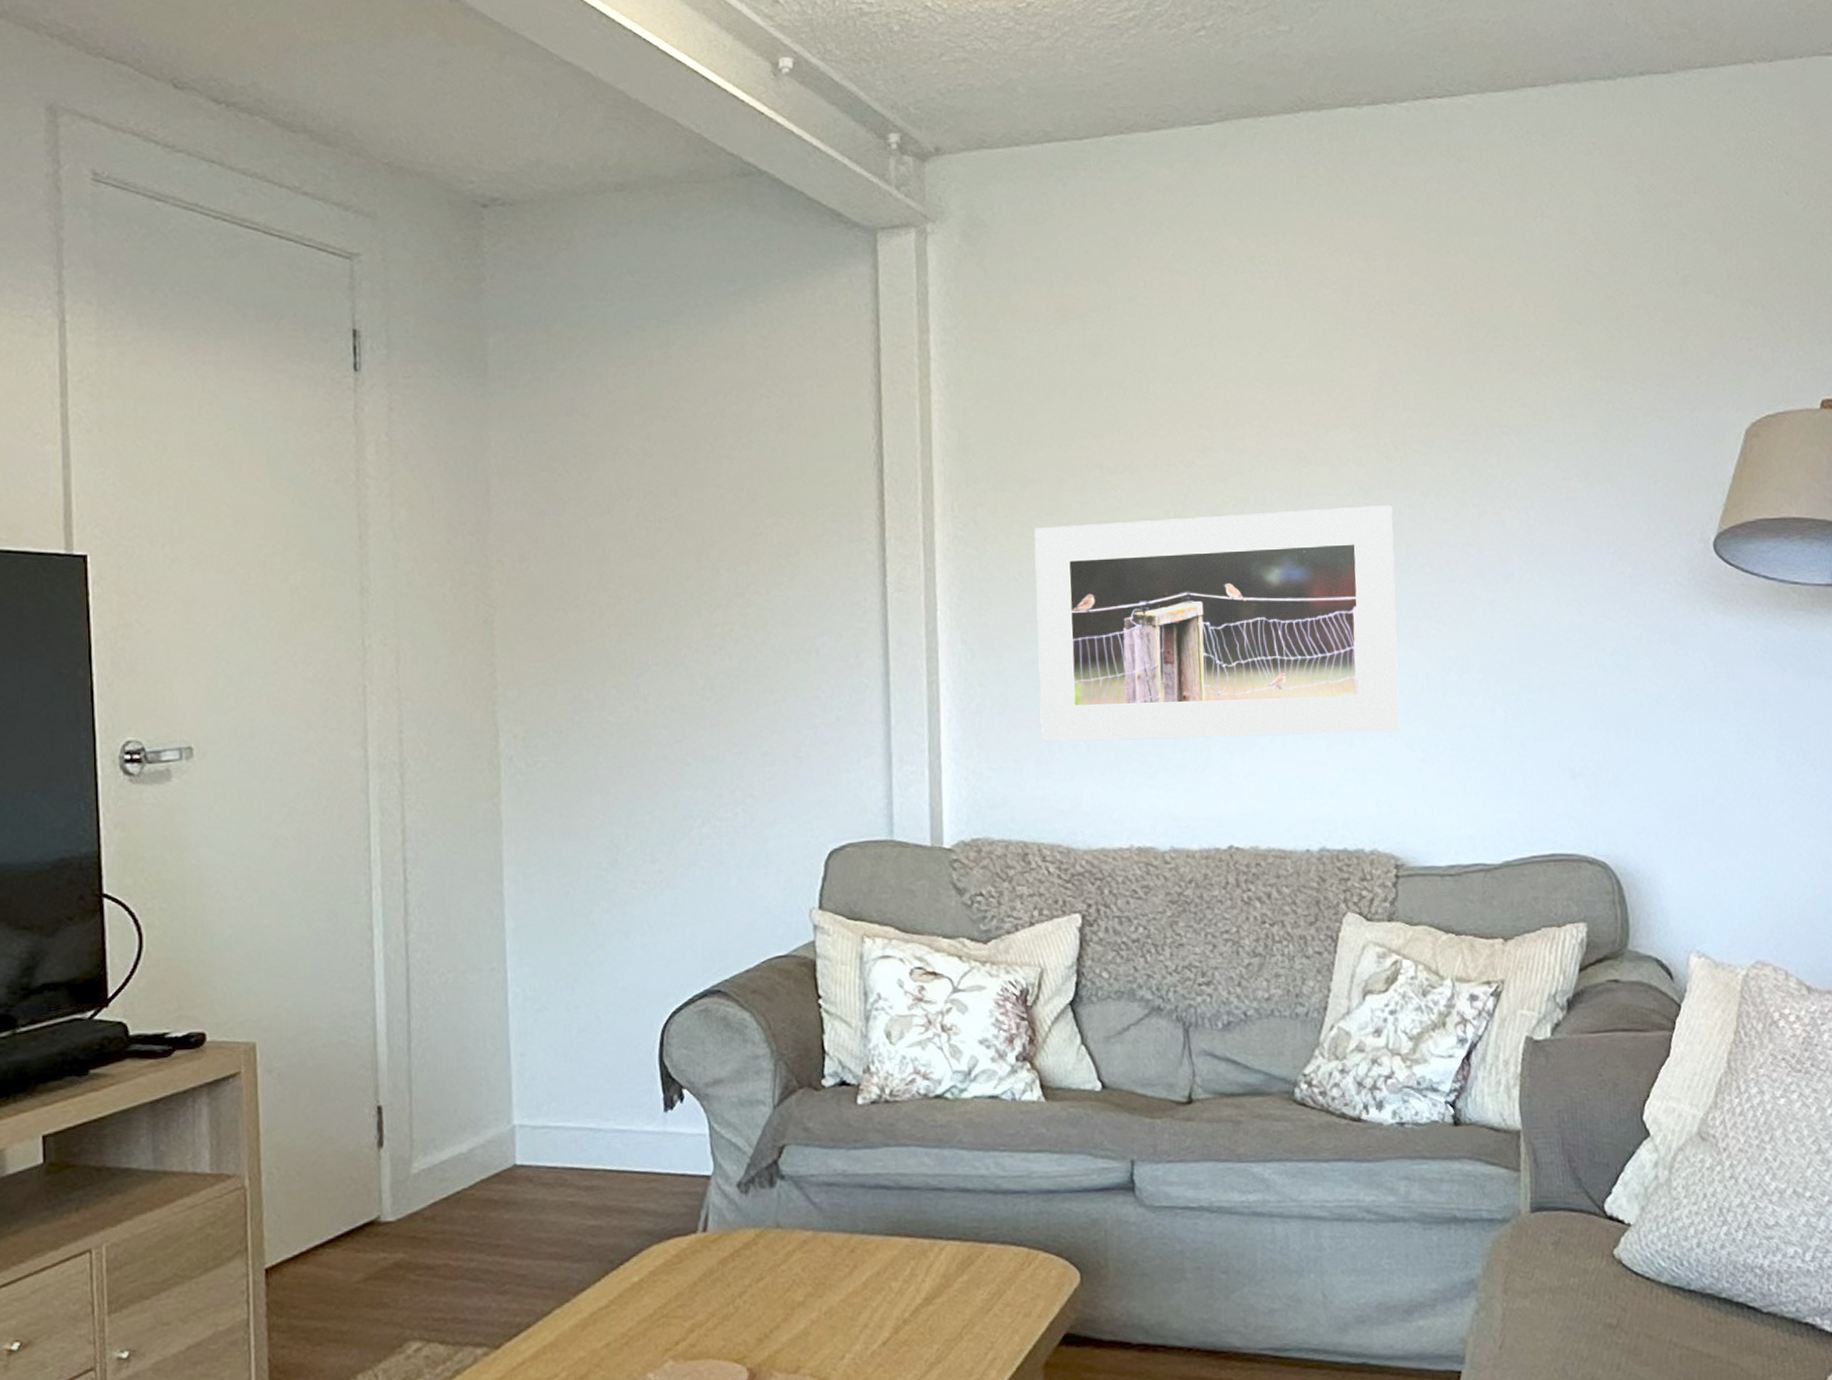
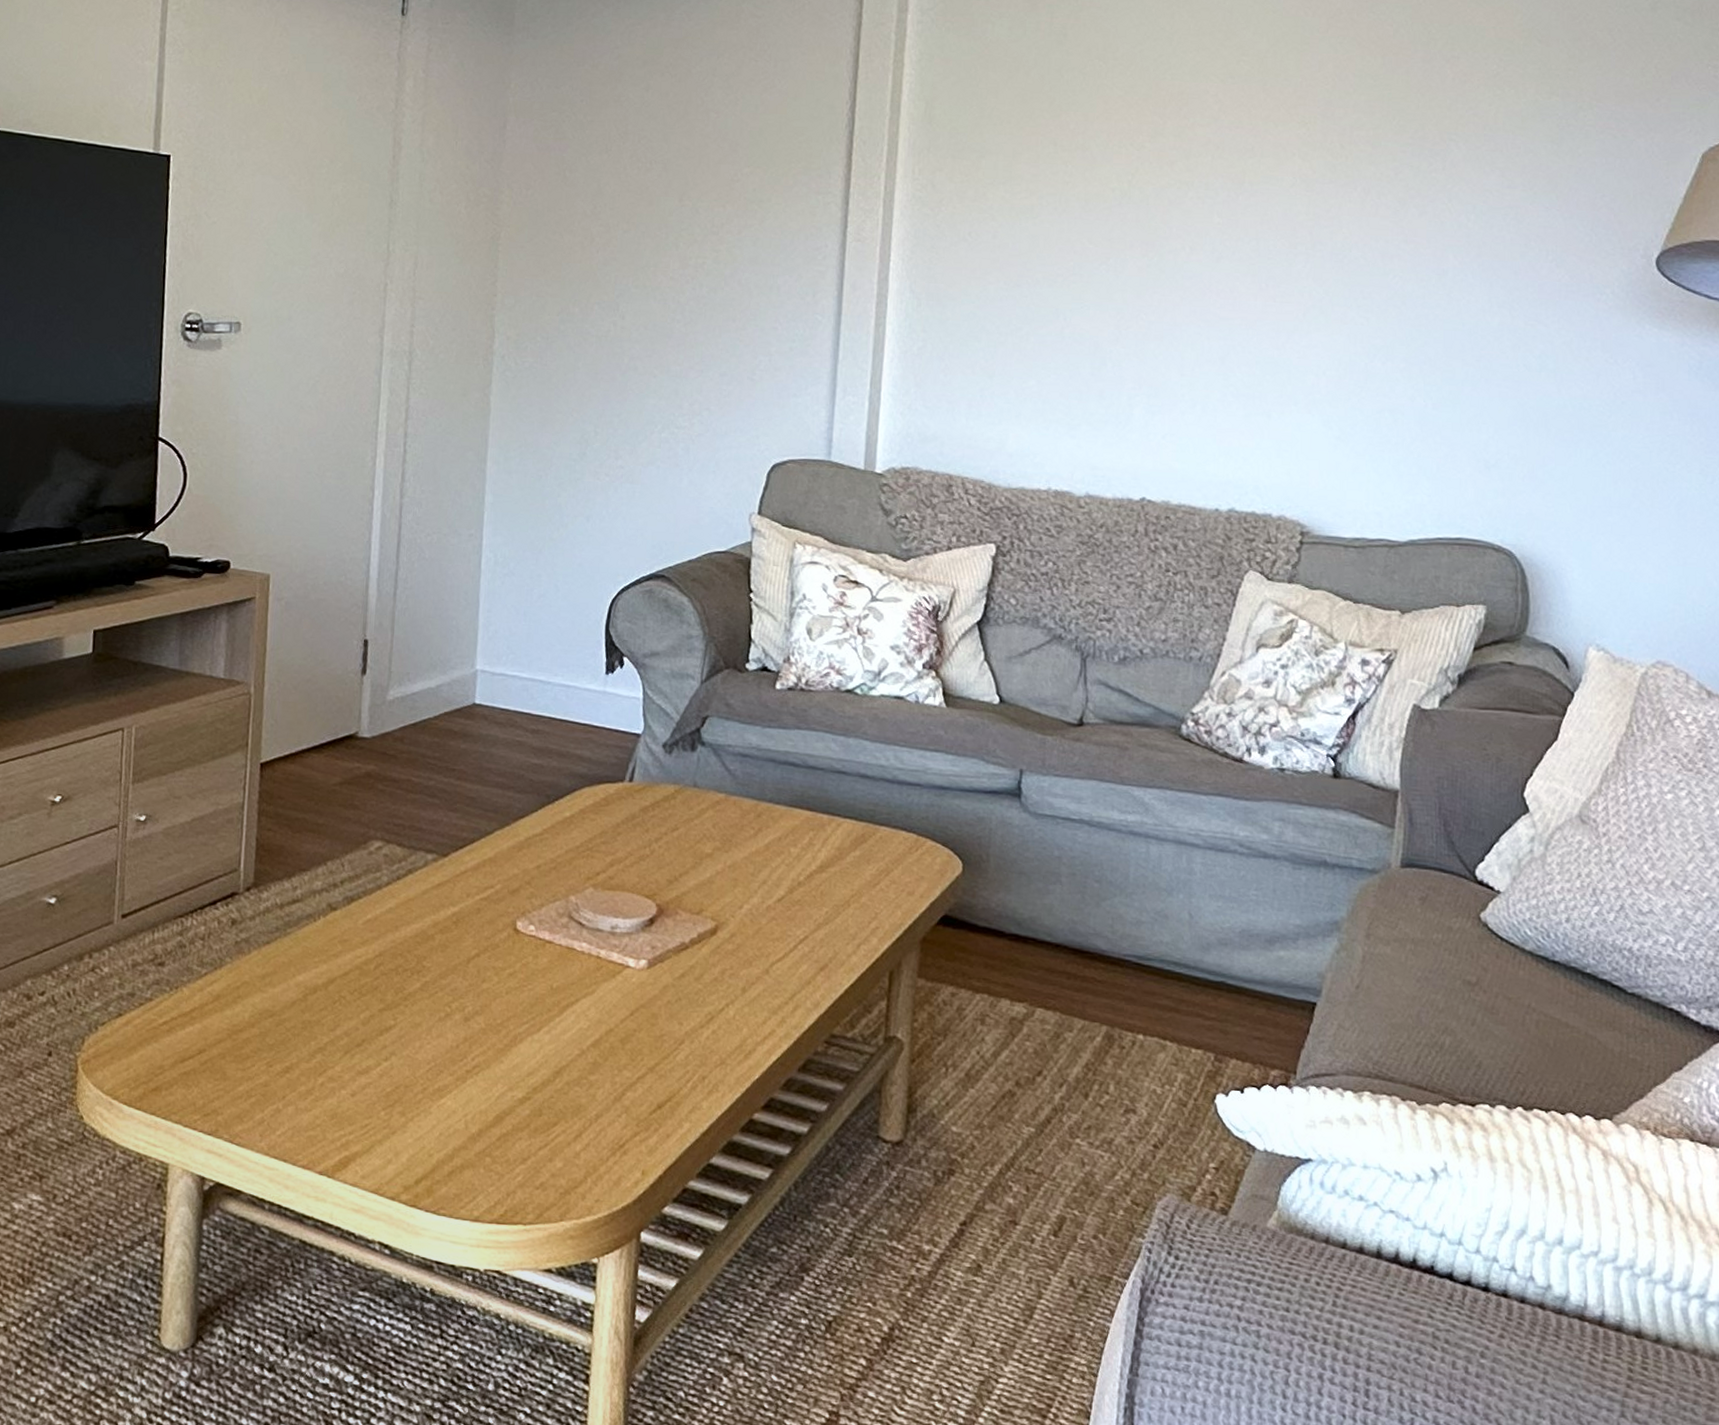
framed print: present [1034,504,1400,742] -> none [975,194,1333,410]

